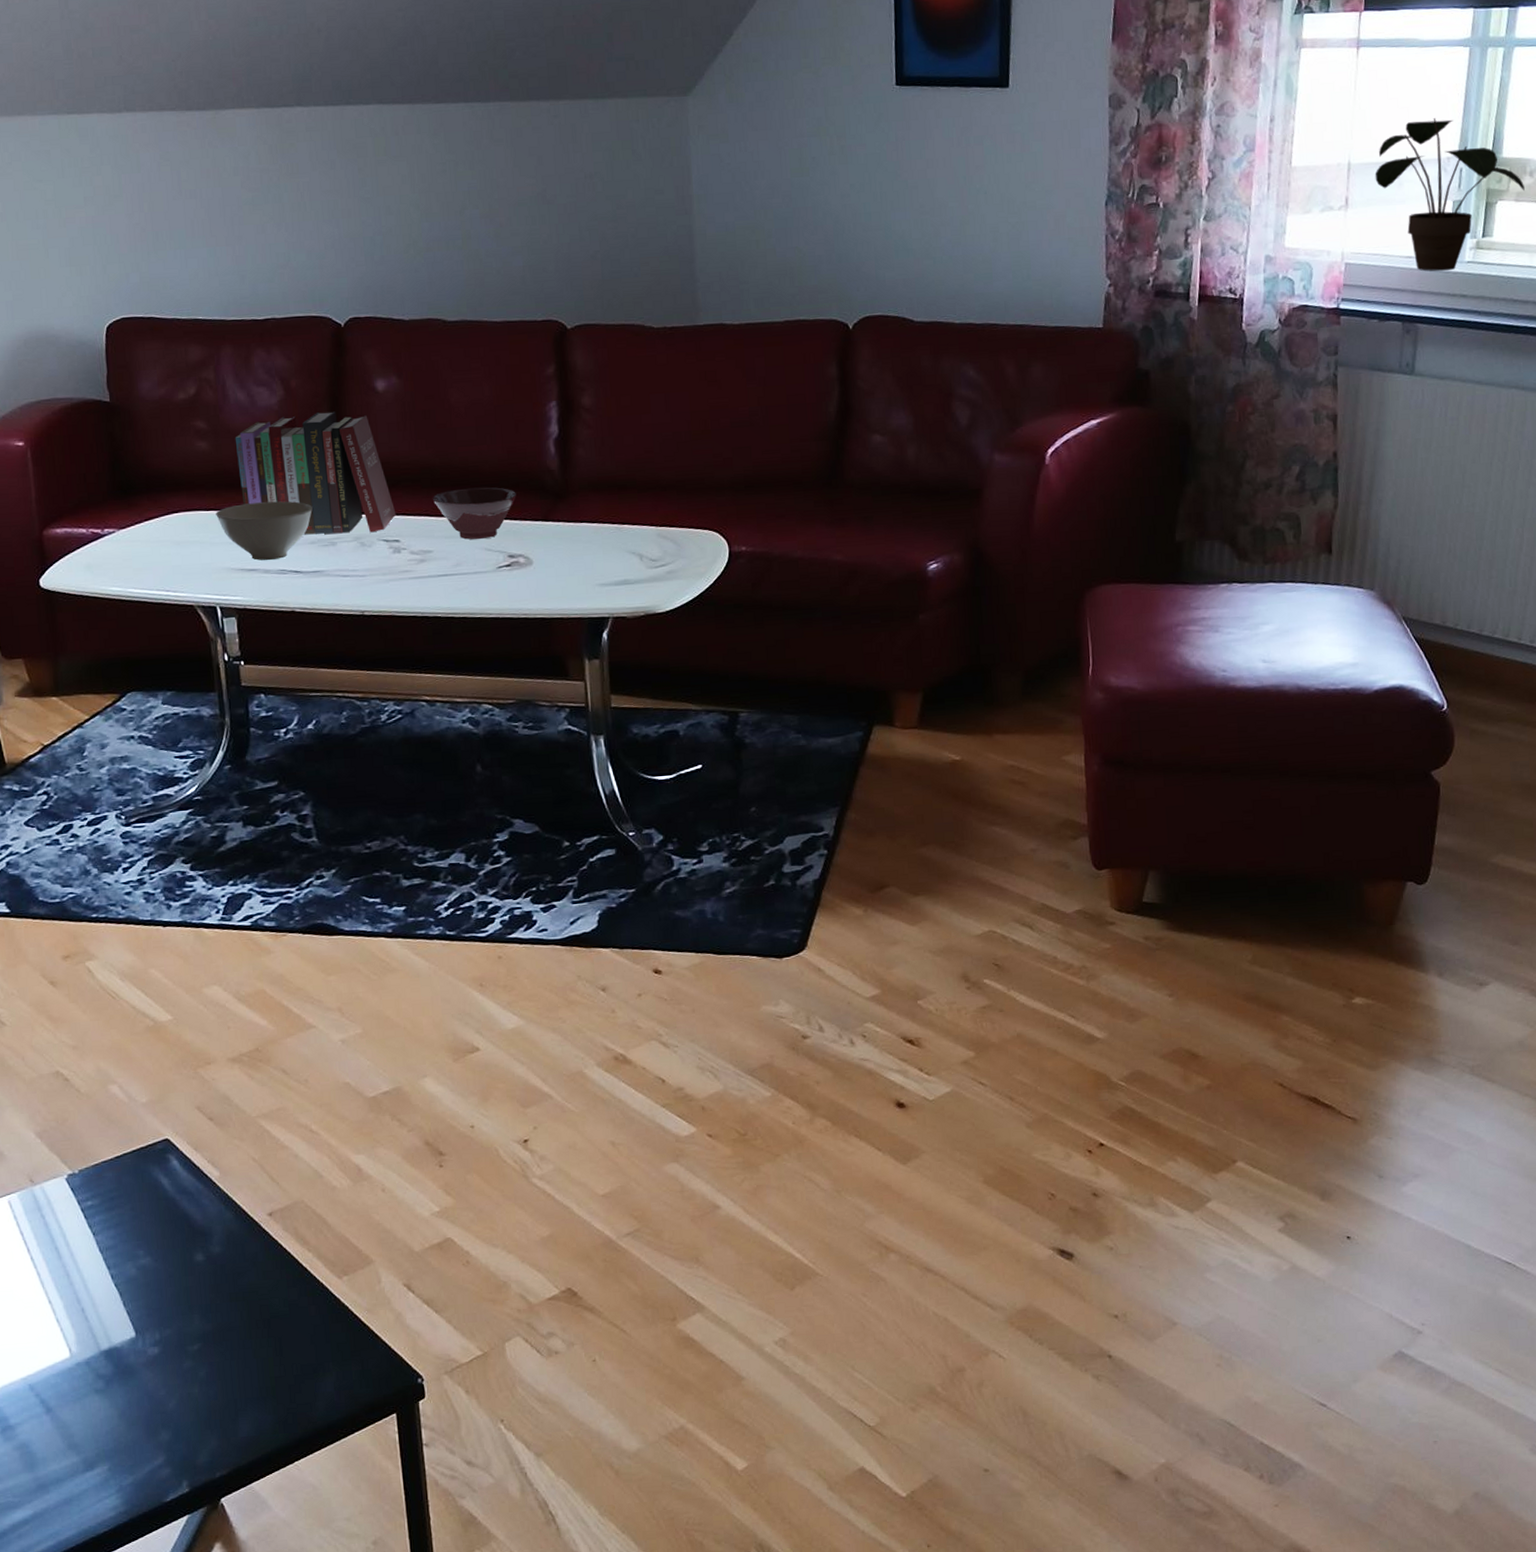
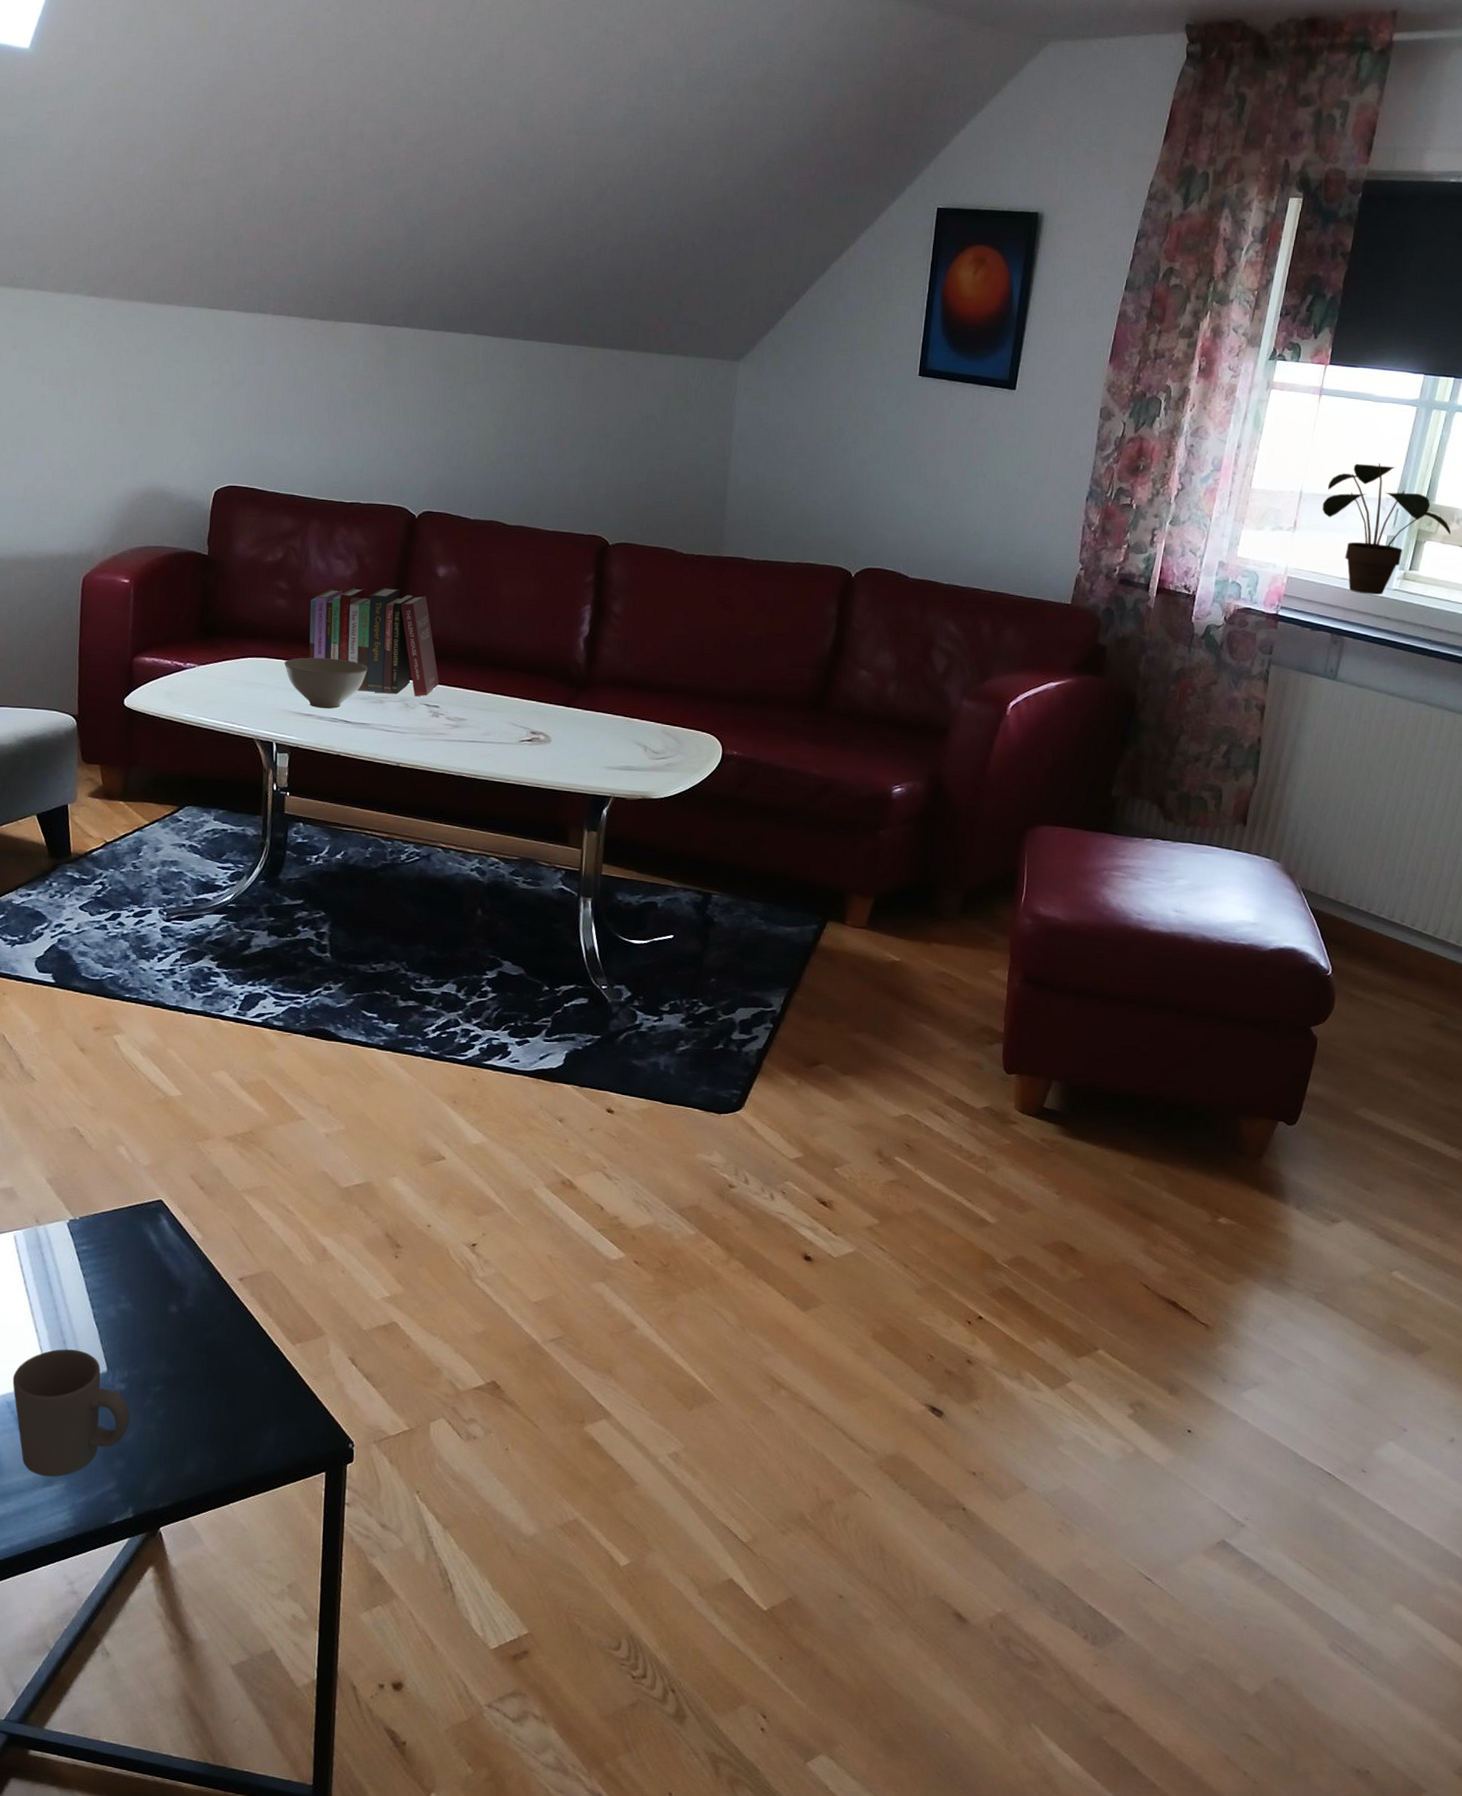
mug: none [31,1317,170,1461] -> present [12,1349,130,1477]
bowl: present [432,487,516,540] -> none [472,669,545,715]

